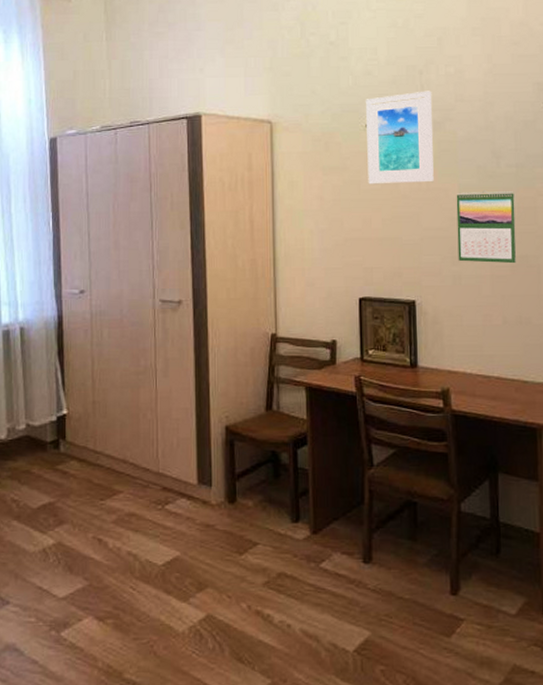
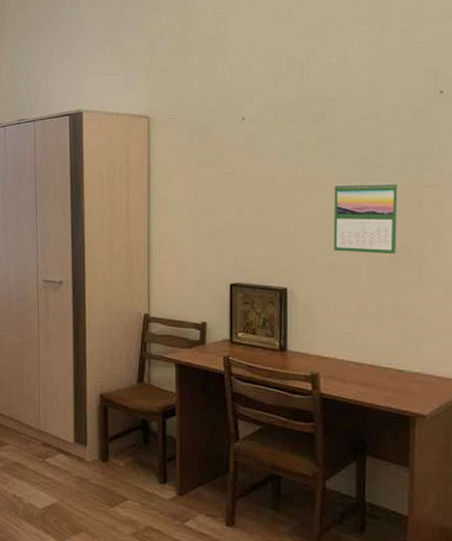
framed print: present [366,90,434,185] -> none [243,82,313,176]

